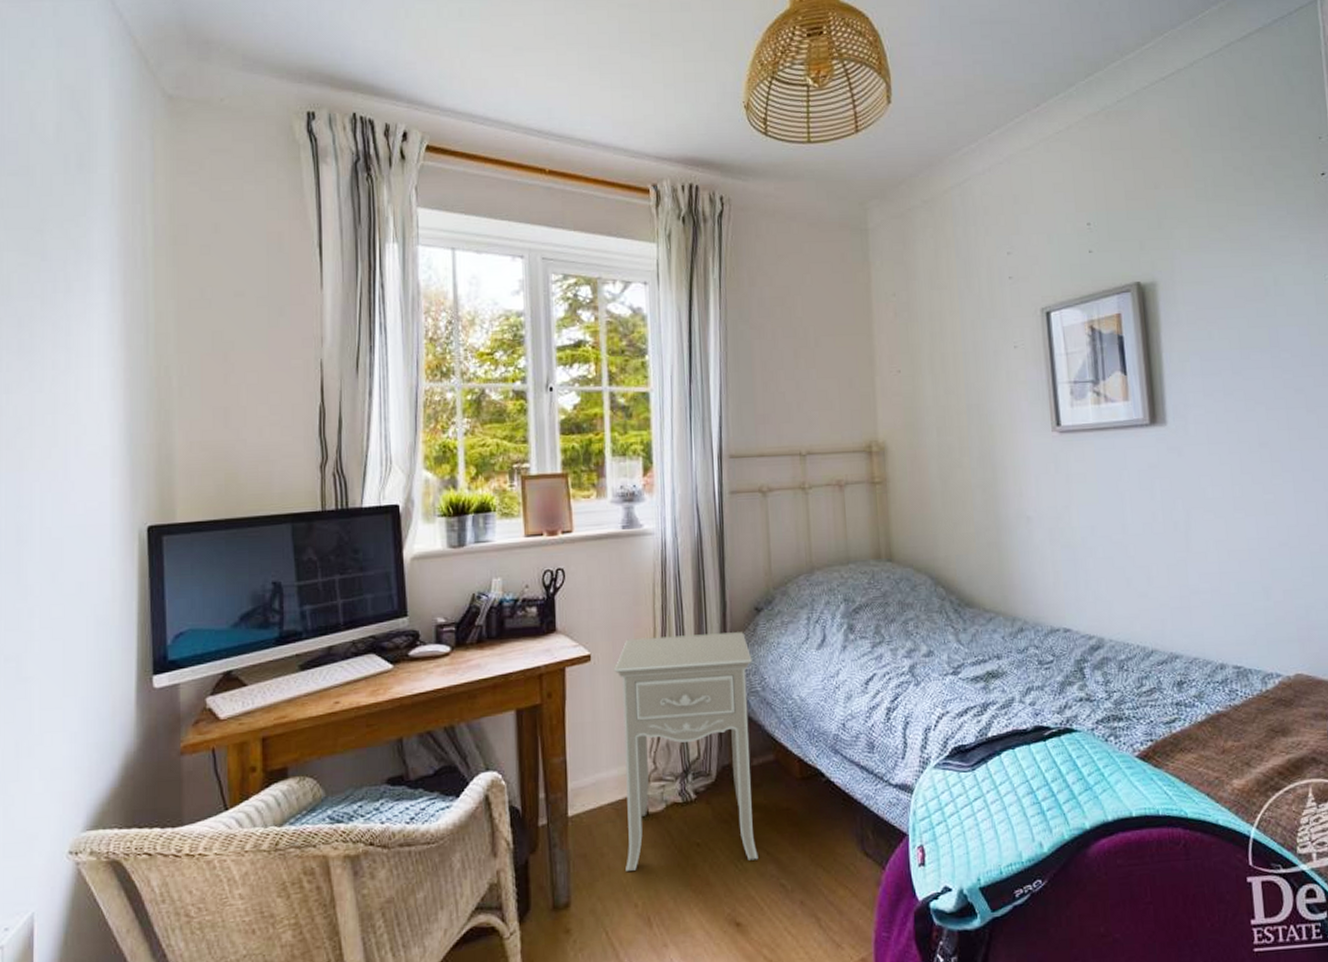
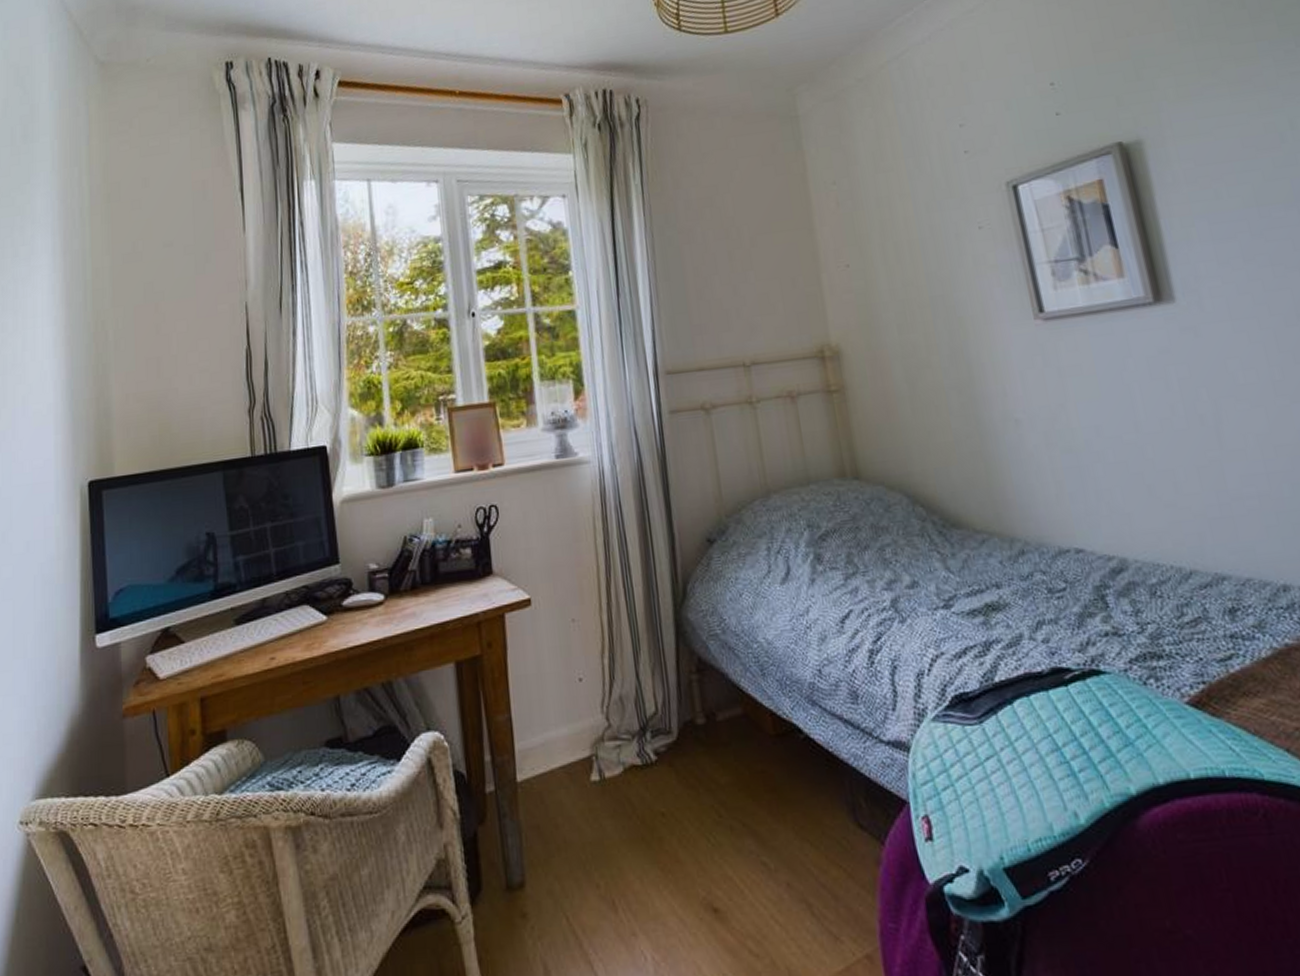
nightstand: present [614,632,759,871] -> none [557,567,734,845]

